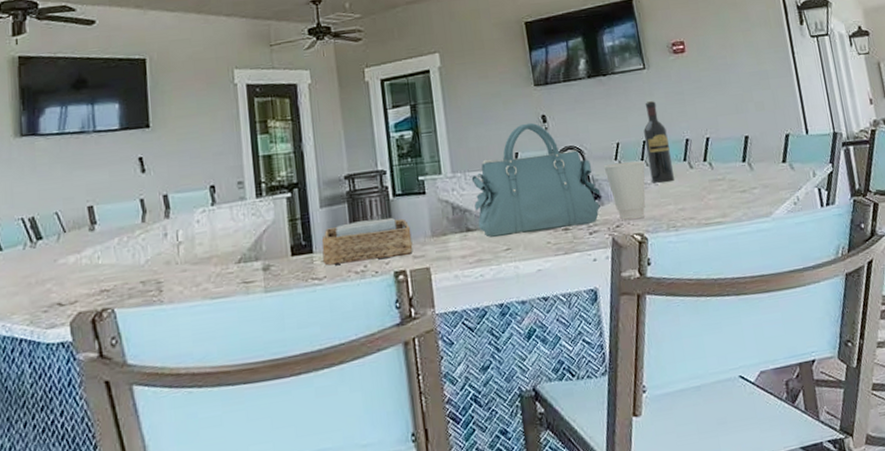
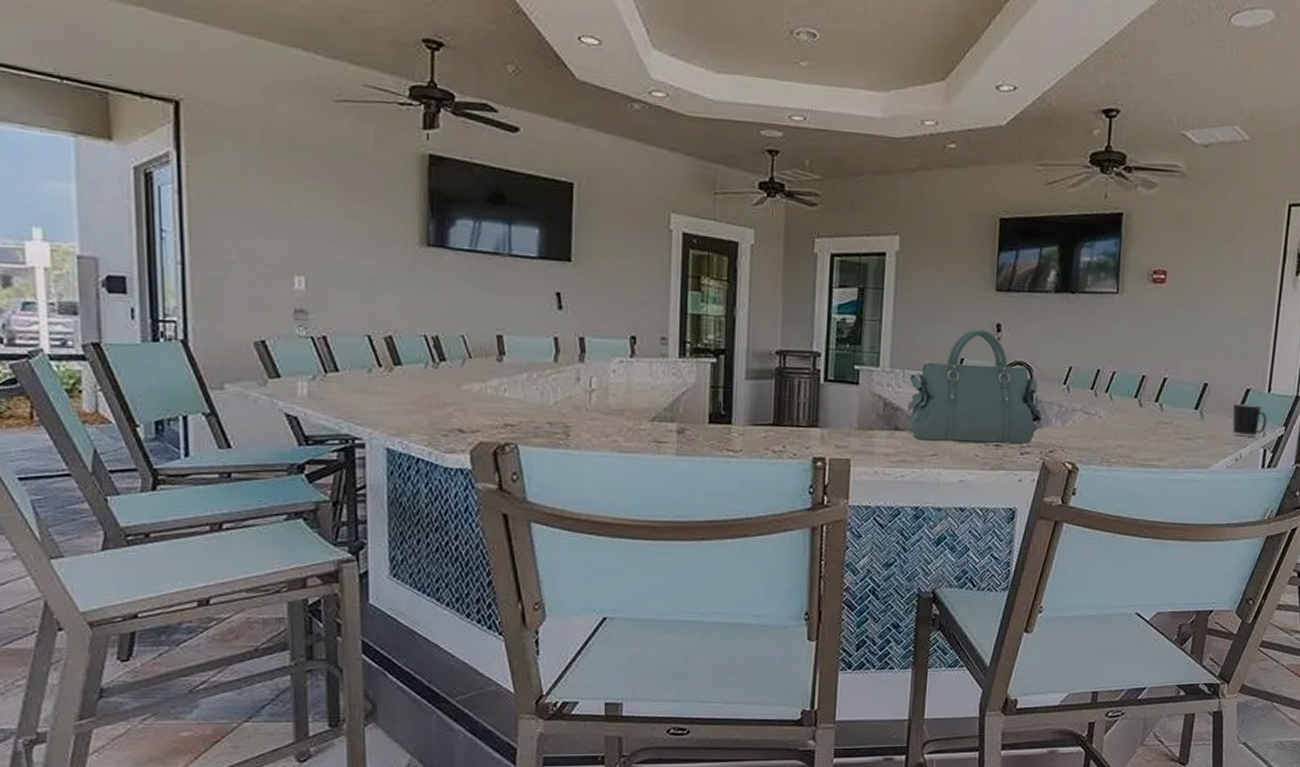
napkin holder: present [321,217,413,266] -> none [741,400,837,443]
cup: present [603,160,646,220] -> none [1050,387,1094,448]
wine bottle: present [643,101,676,184] -> none [1096,329,1125,417]
mug: none [777,147,814,181] -> present [1232,403,1267,437]

